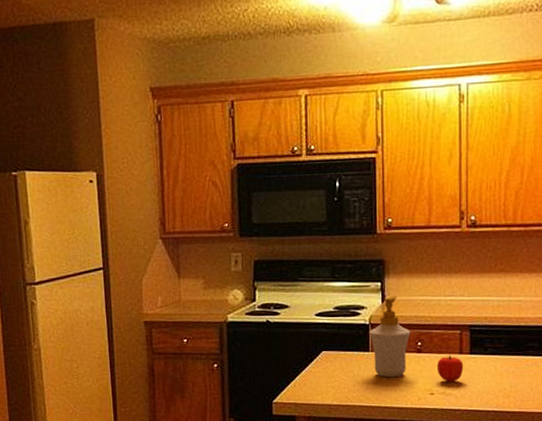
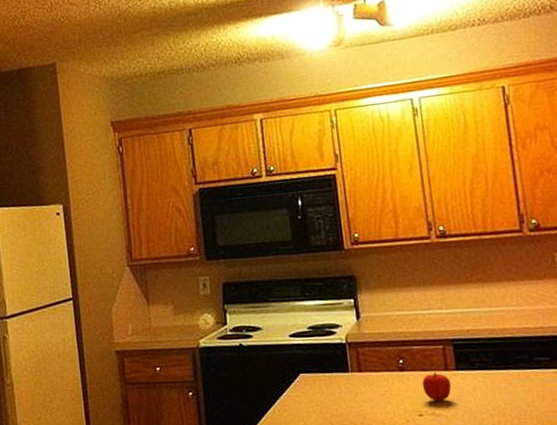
soap bottle: present [369,296,411,378] -> none [347,312,391,400]

